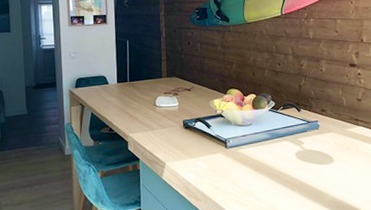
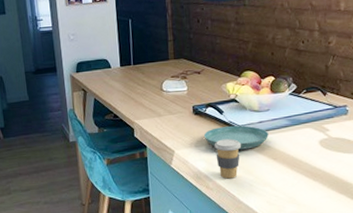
saucer: none [192,139,251,162] -> present [203,125,269,150]
coffee cup: none [202,151,228,190] -> present [214,138,242,179]

